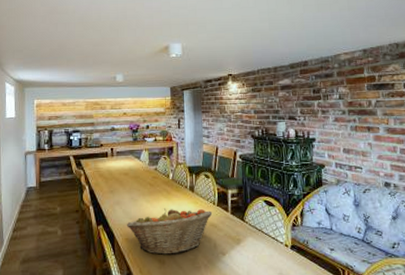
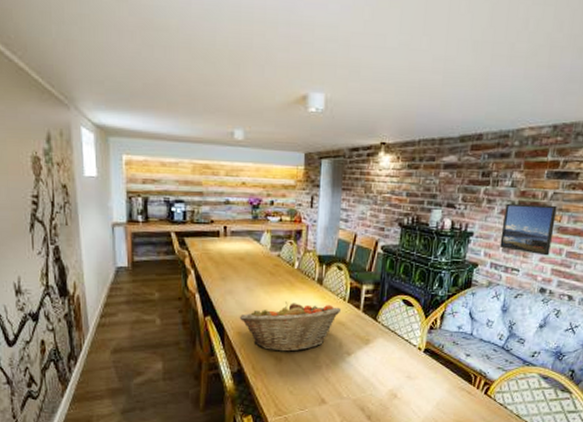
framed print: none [338,111,386,154] -> present [499,203,557,256]

